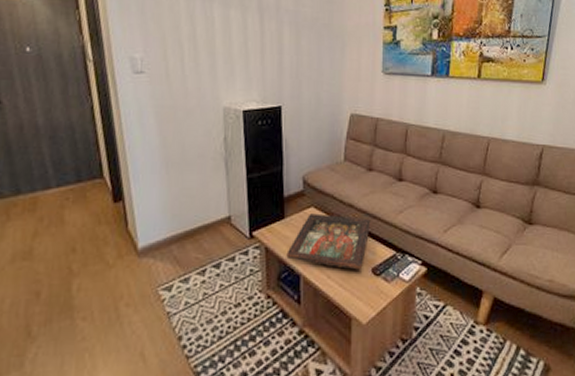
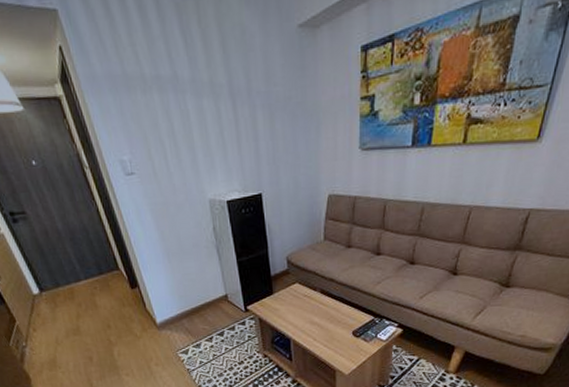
decorative tray: present [286,213,371,270] -> none [277,288,350,333]

